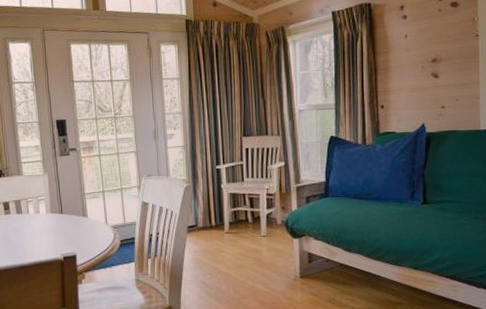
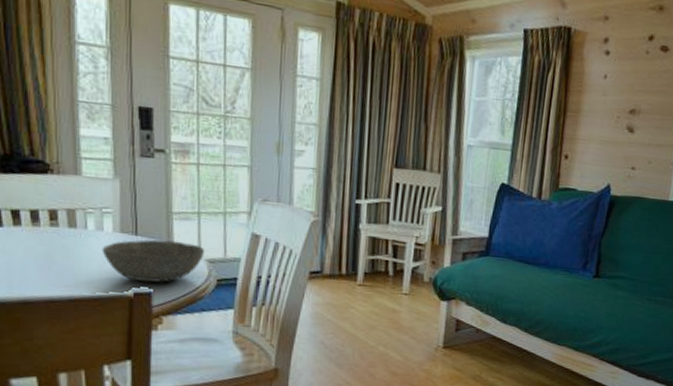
bowl: none [39,214,110,248] -> present [102,240,204,283]

